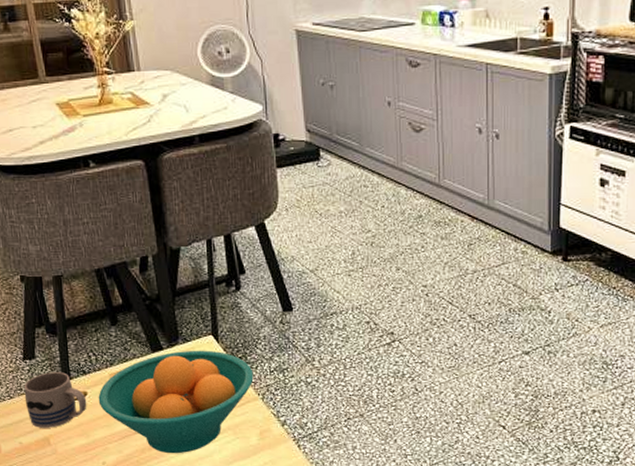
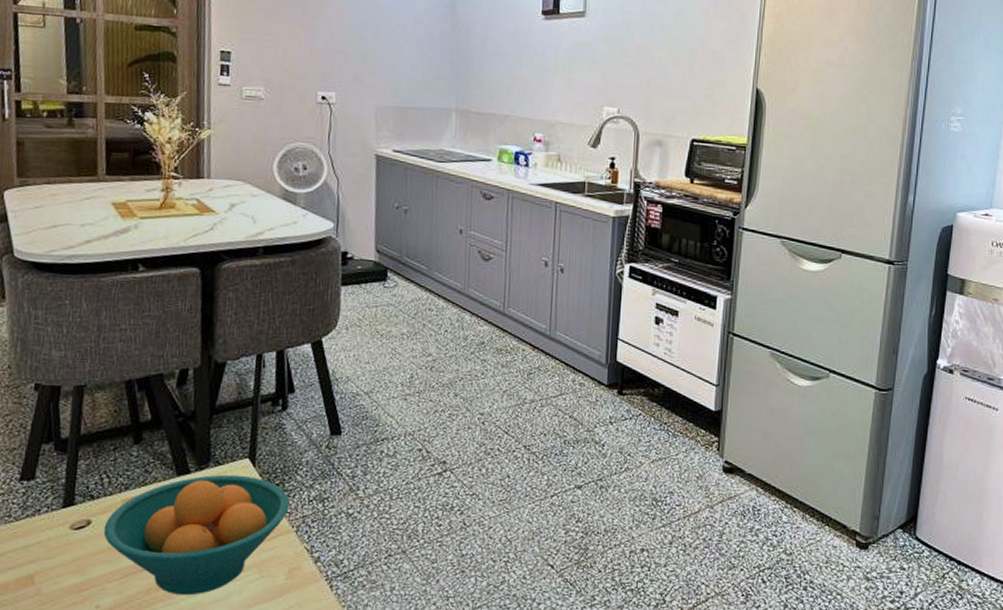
mug: present [23,372,87,428] -> none [12,496,90,563]

